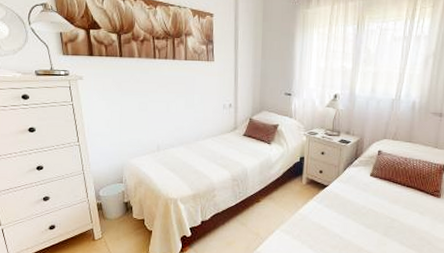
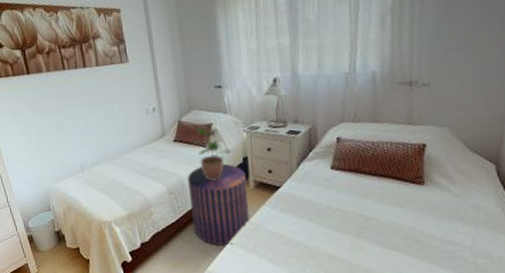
stool: none [249,160,300,230] -> present [188,164,249,245]
potted plant: none [255,126,293,174] -> present [187,127,233,181]

